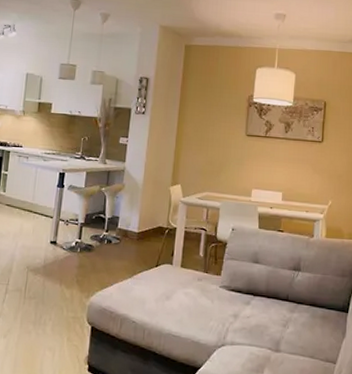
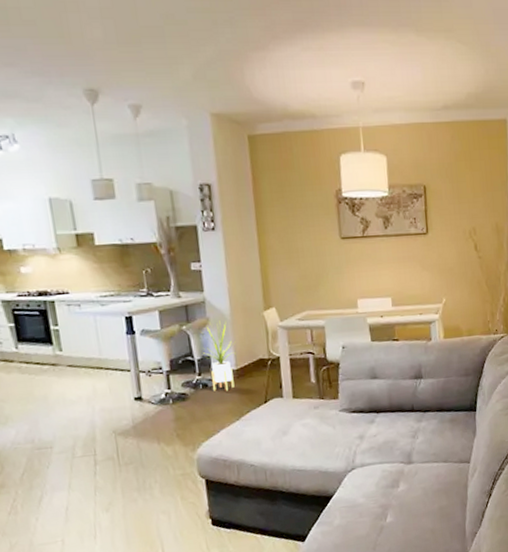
house plant: none [114,188,143,250] -> present [200,321,236,391]

